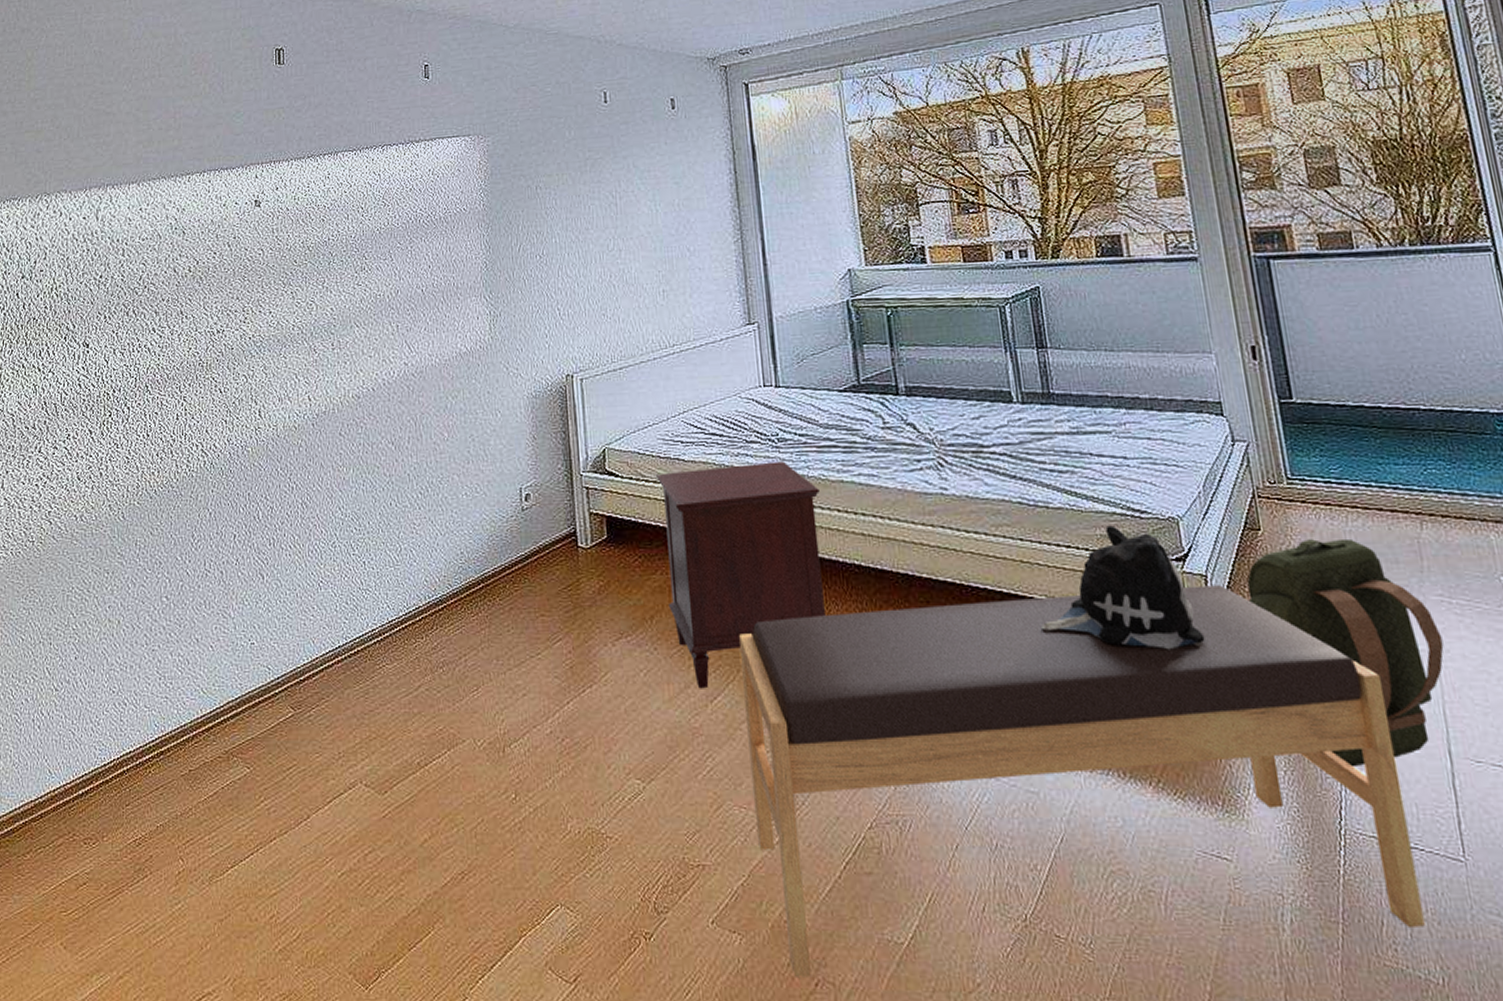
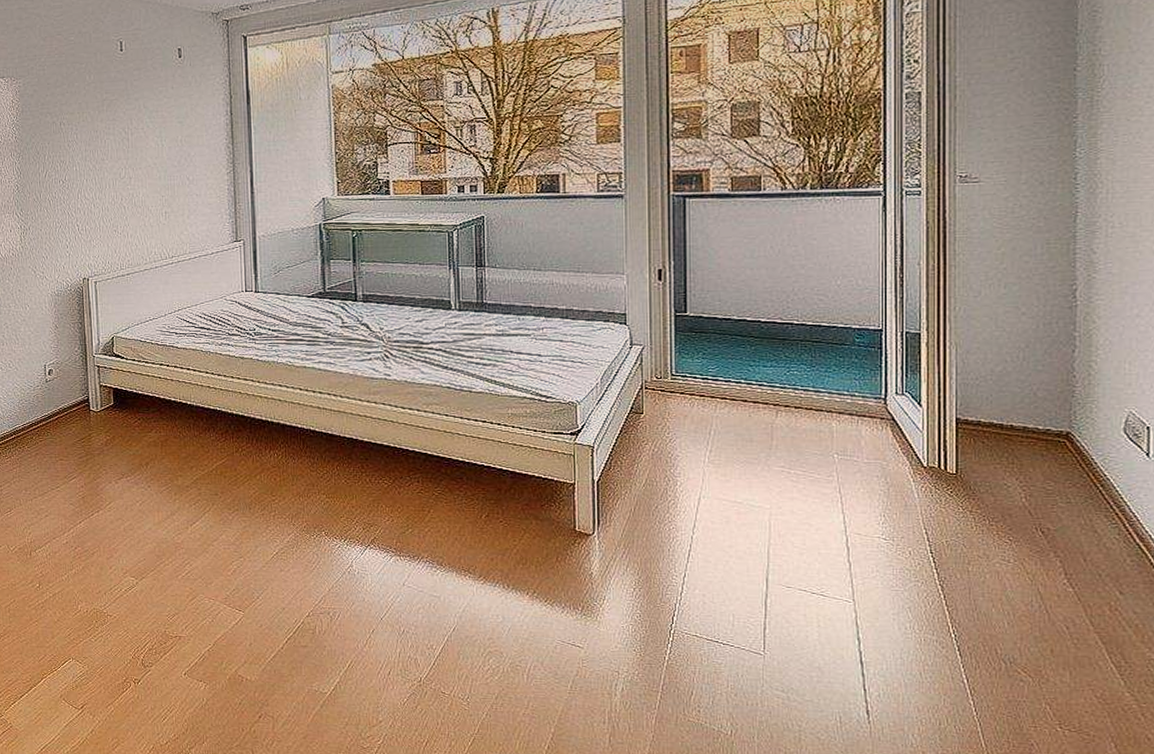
nightstand: present [656,461,826,689] -> none [154,350,286,516]
bench: present [739,585,1426,977] -> none [215,454,725,712]
plush toy: present [1041,525,1205,650] -> none [456,407,585,500]
backpack: present [1246,538,1444,768] -> none [624,422,777,588]

